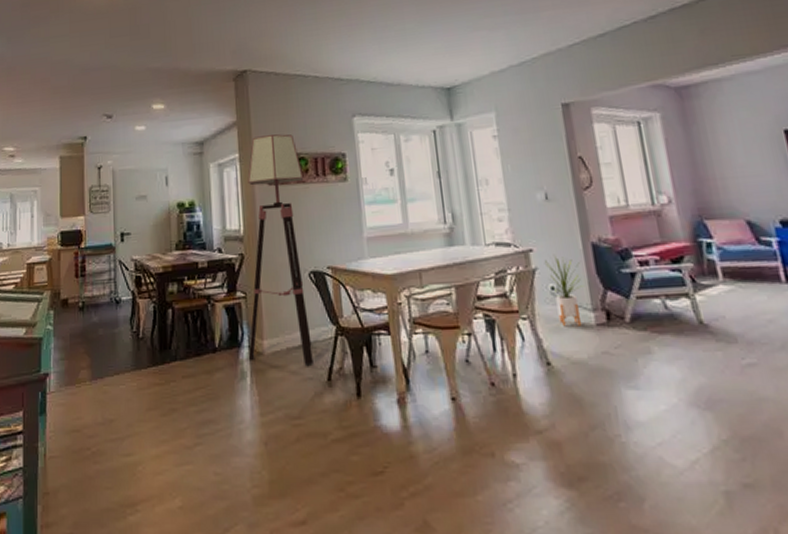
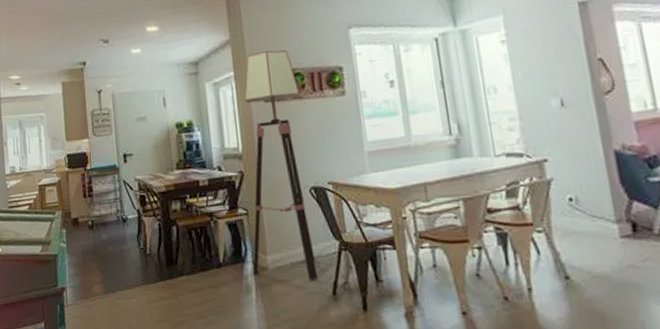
house plant: present [544,255,583,327] -> none [560,165,605,240]

